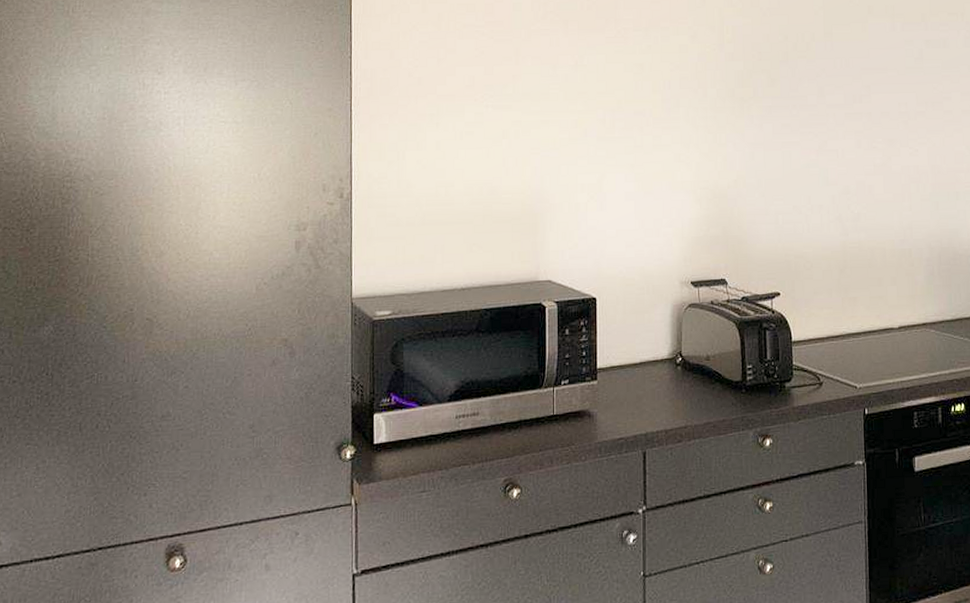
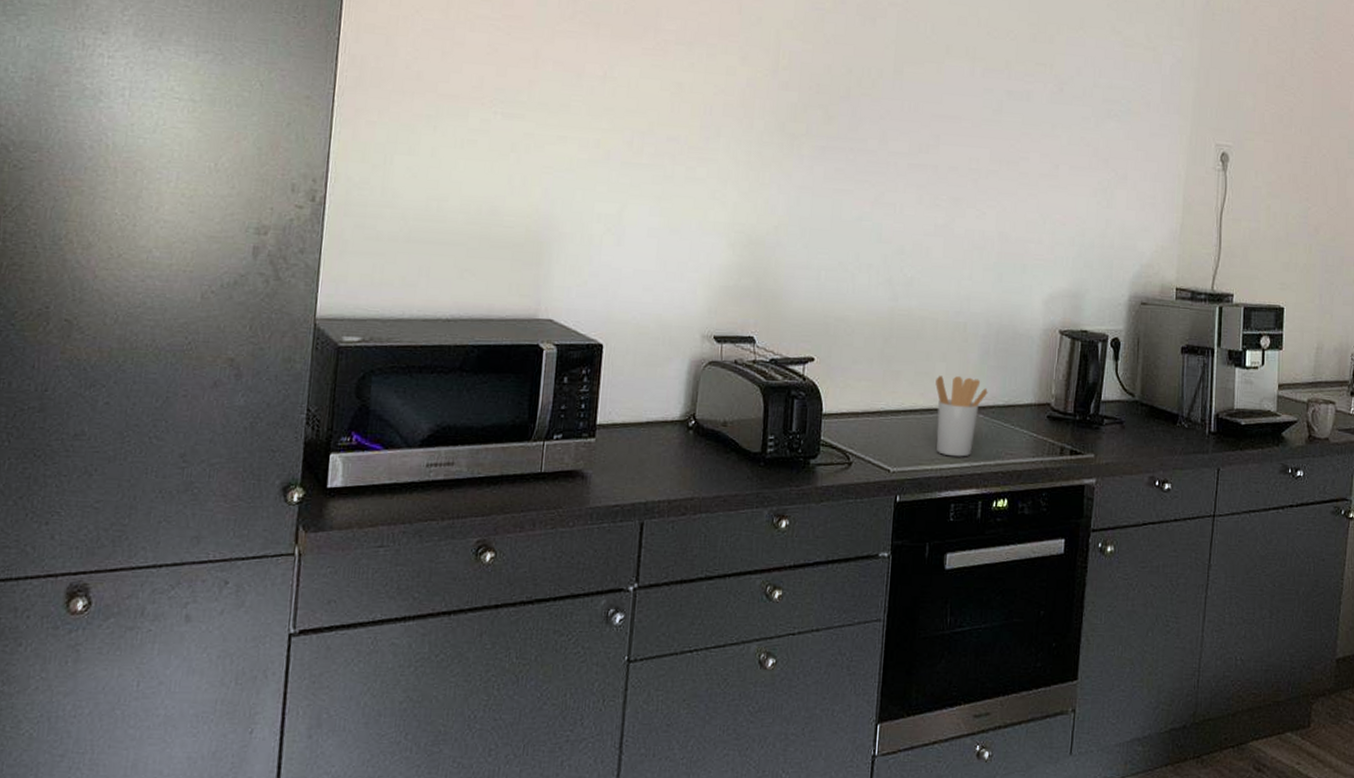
utensil holder: none [889,297,937,370] -> present [935,375,988,457]

